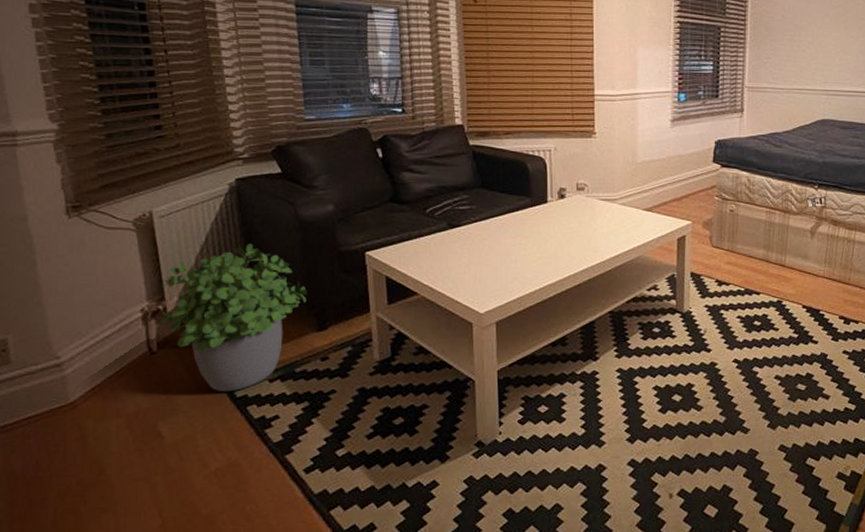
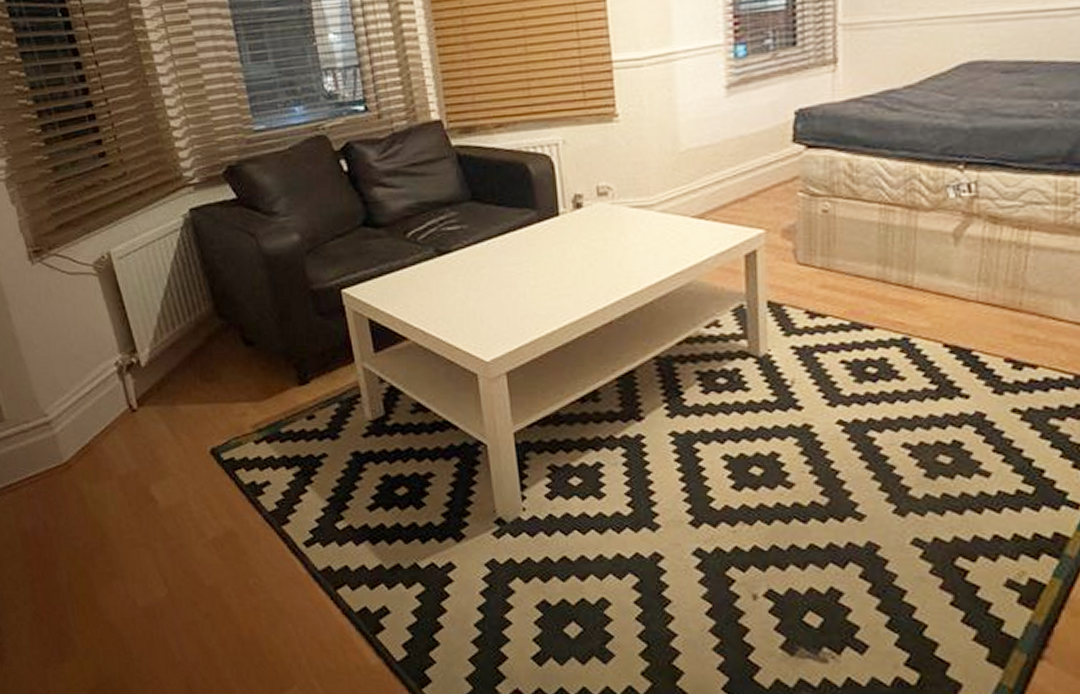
potted plant: present [159,243,308,392] -> none [131,284,284,454]

